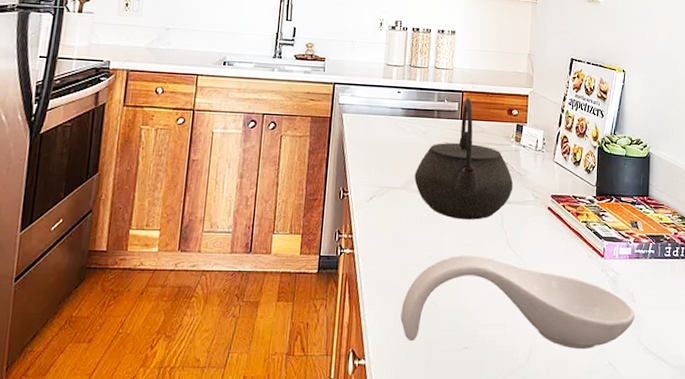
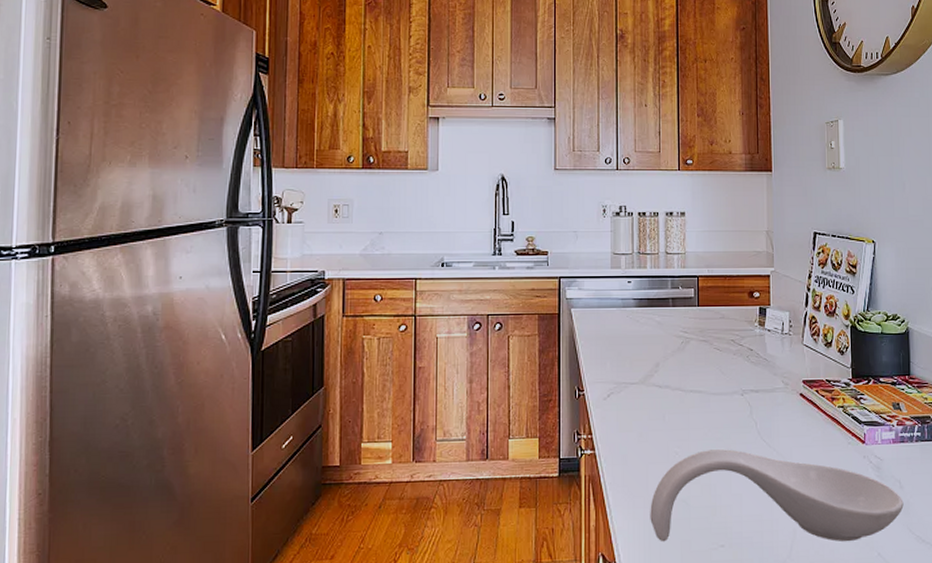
kettle: present [414,97,514,220] -> none [653,282,761,412]

